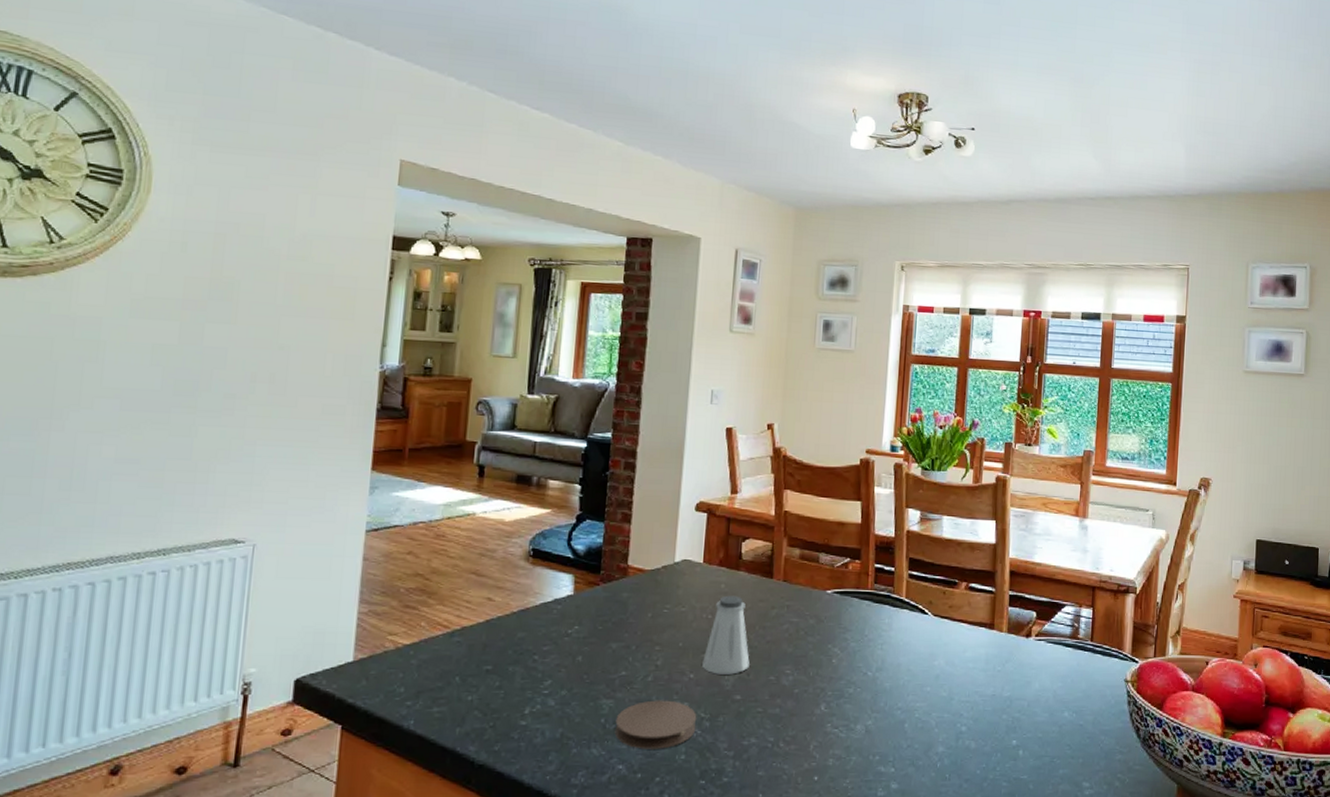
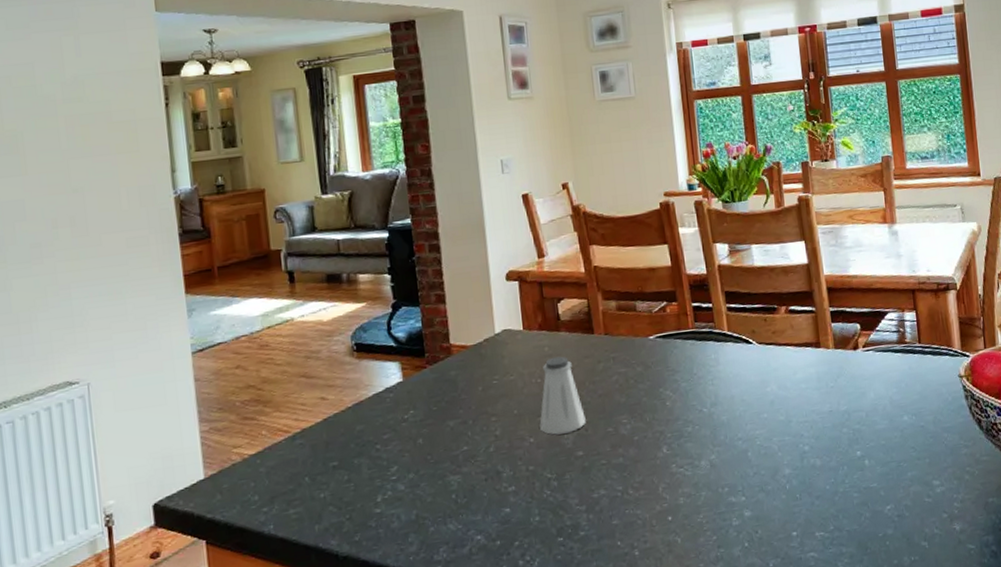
coaster: present [614,700,697,749] -> none [466,466,546,518]

